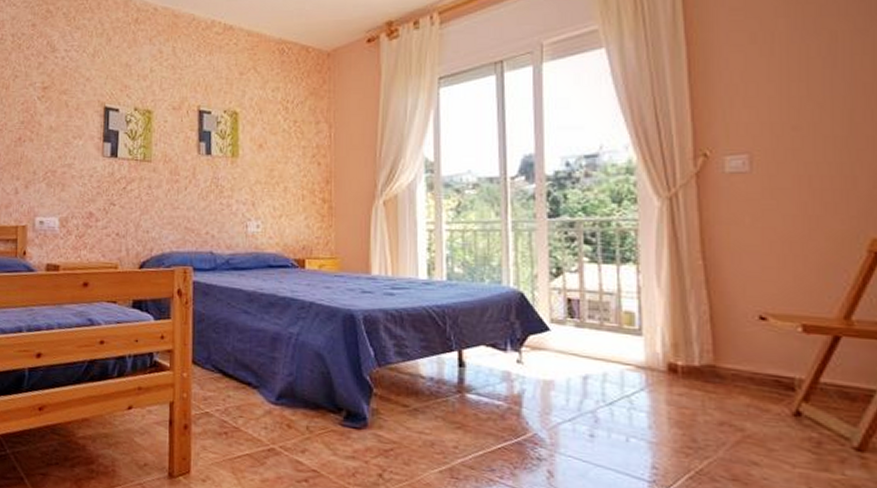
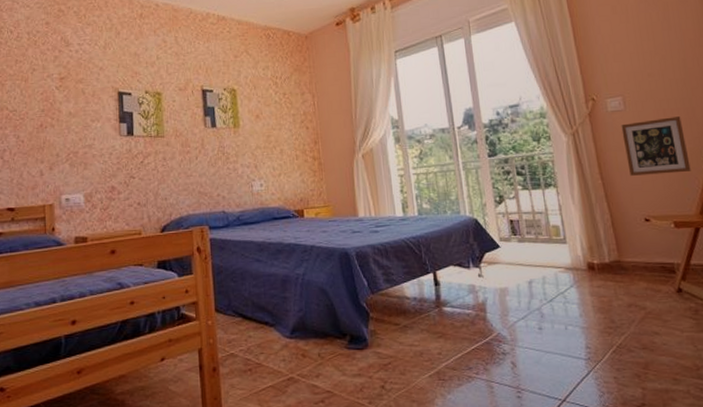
picture frame: none [741,186,839,262] -> present [621,116,691,176]

